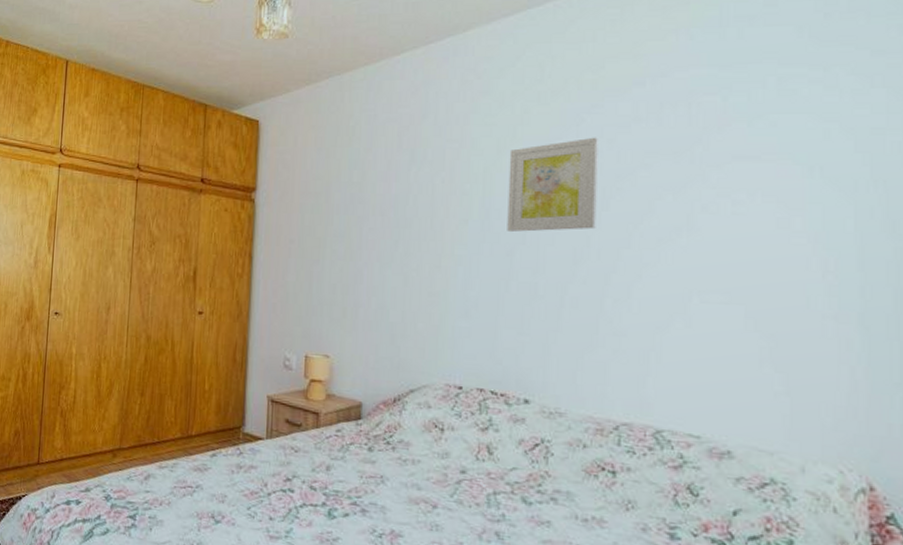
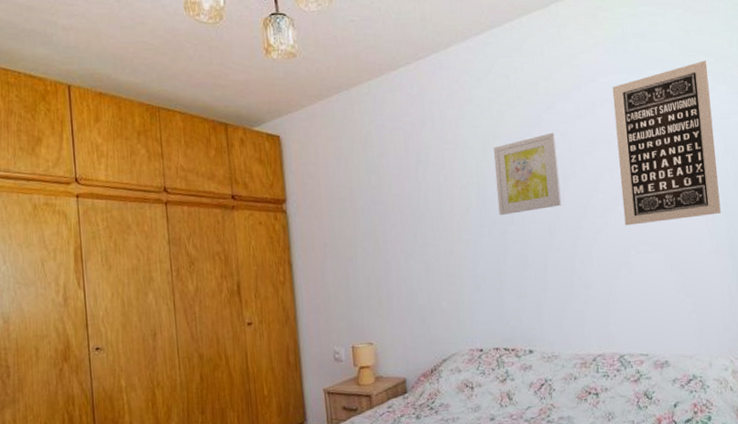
wall art: none [688,53,857,266] -> present [612,60,721,226]

